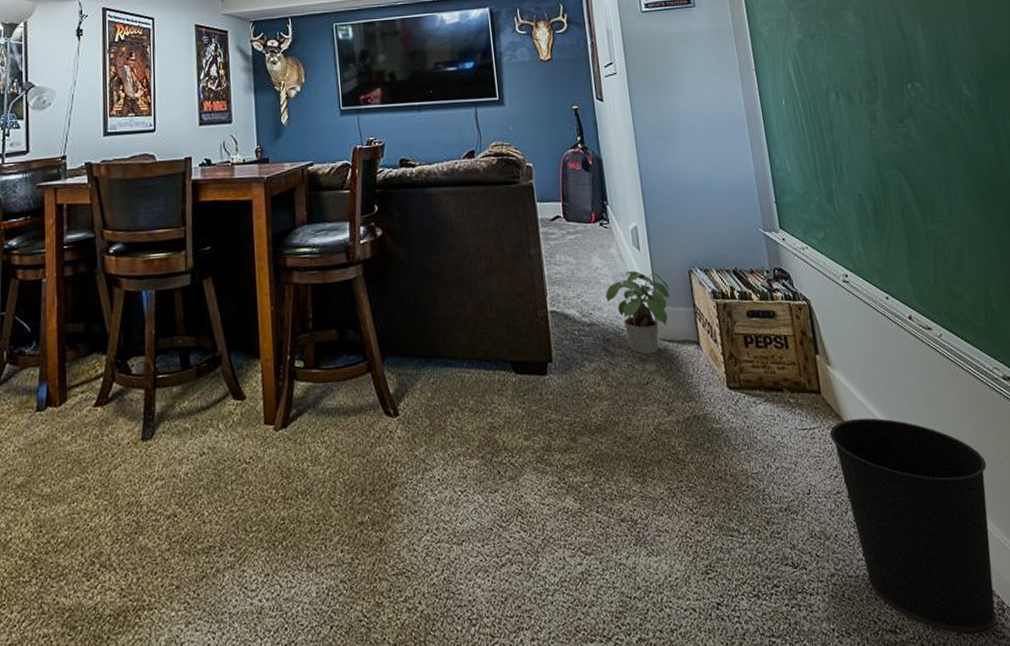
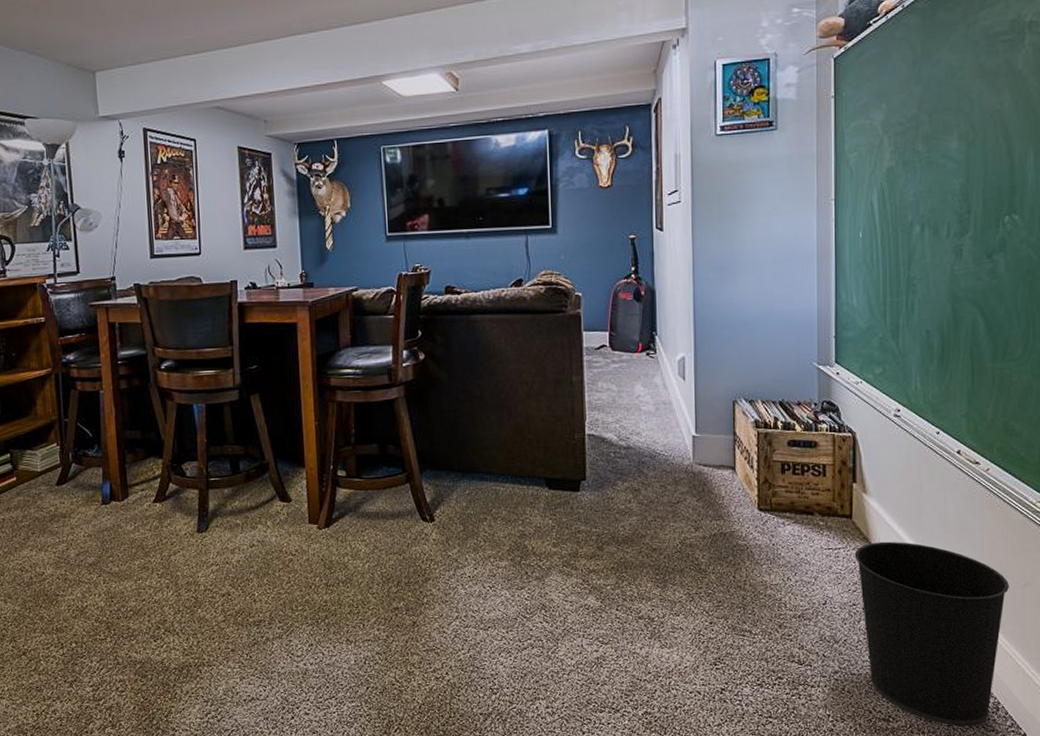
potted plant: present [605,270,670,355] -> none [645,399,711,477]

